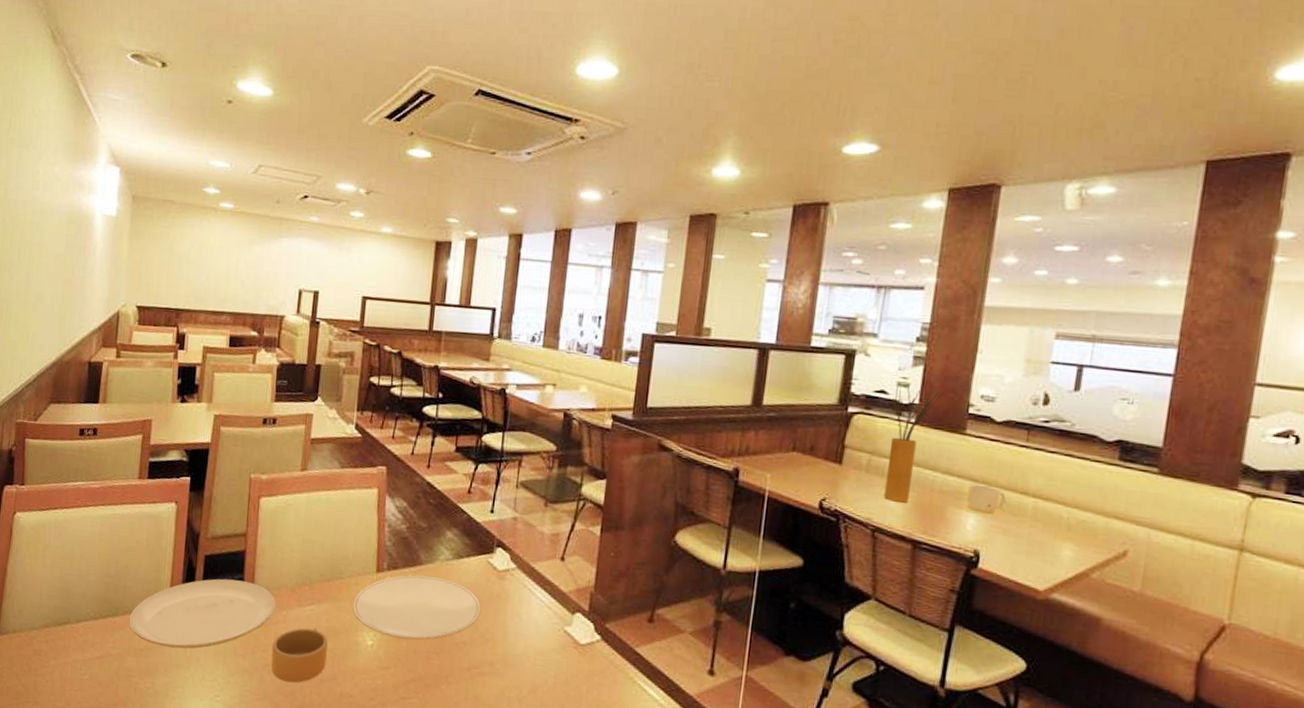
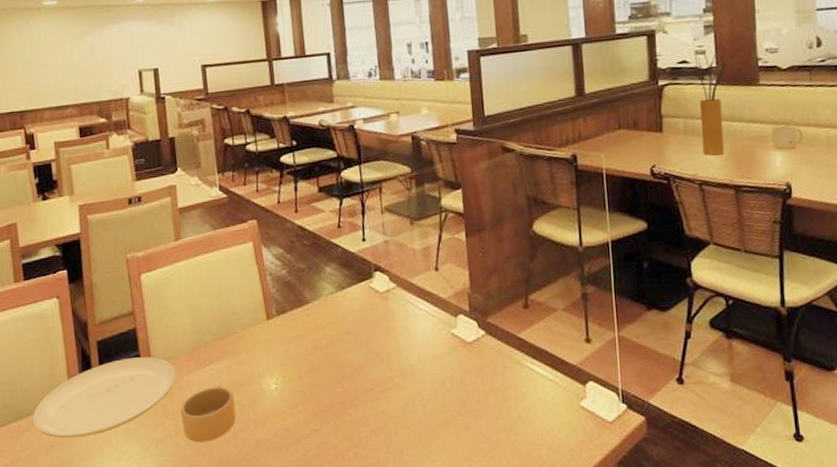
plate: present [352,575,481,640] -> none [250,311,371,377]

